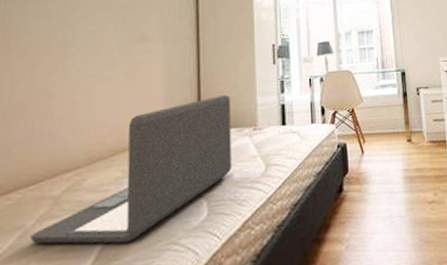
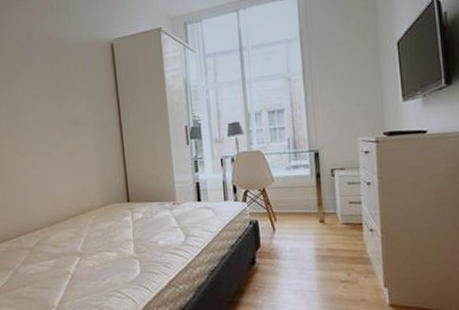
laptop: present [30,94,232,244] -> none [19,172,157,287]

